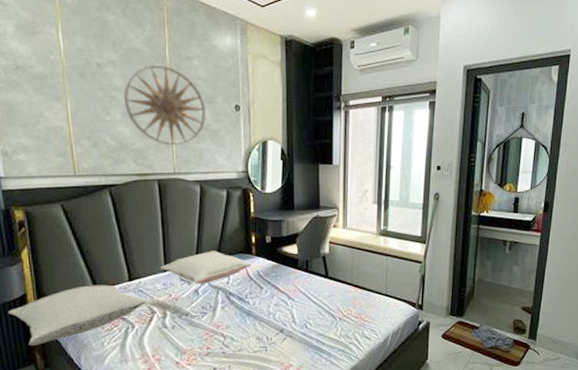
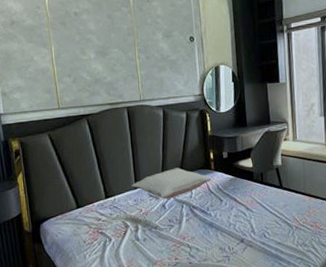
pillow: present [8,284,146,345] -> none [7,202,120,259]
wall art: present [124,64,207,146] -> none [97,8,166,77]

